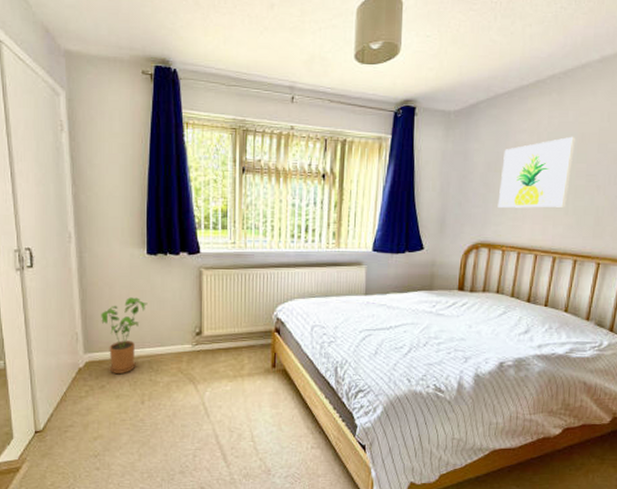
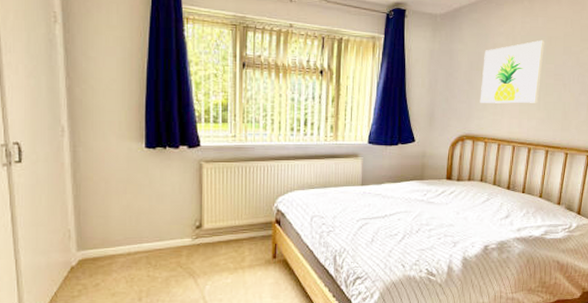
house plant: present [101,297,148,375] -> none [96,192,146,272]

